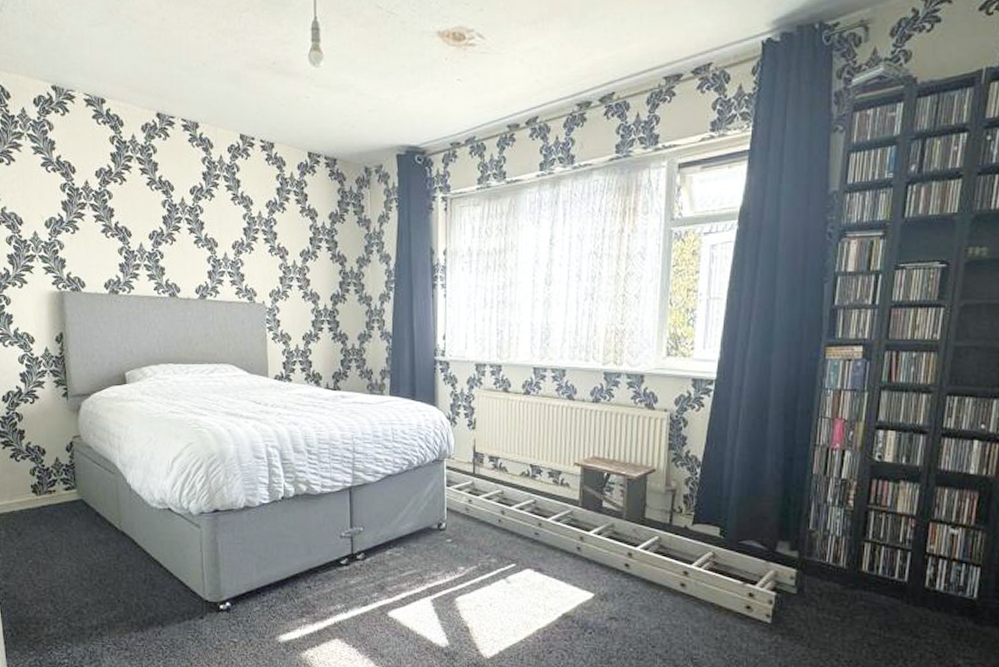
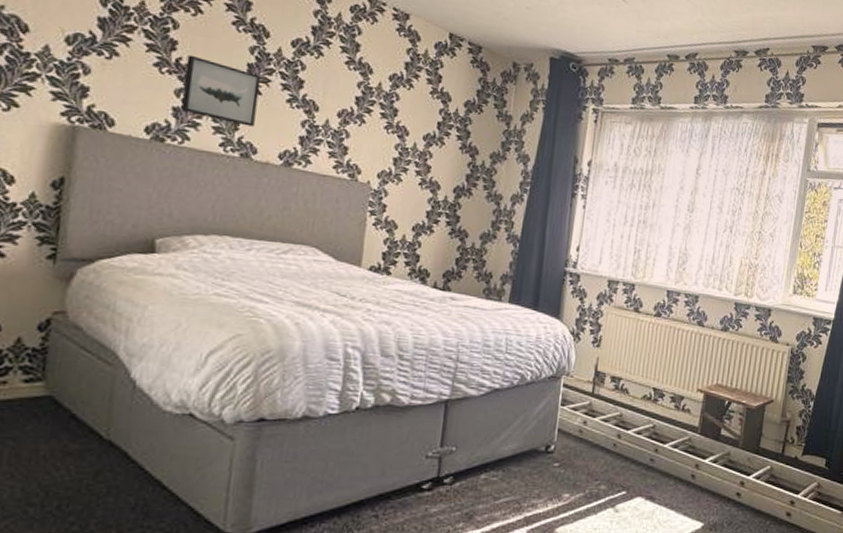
wall art: none [122,218,175,270] -> present [180,55,261,127]

